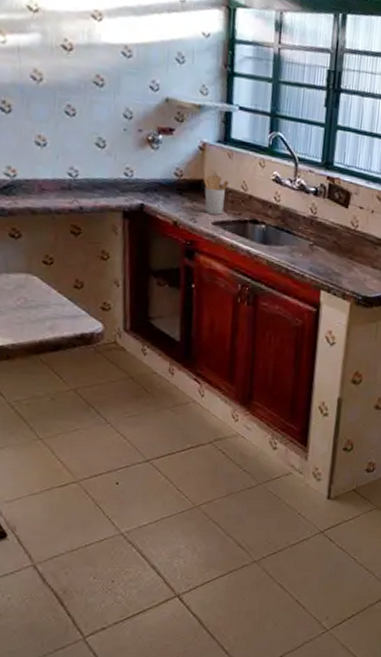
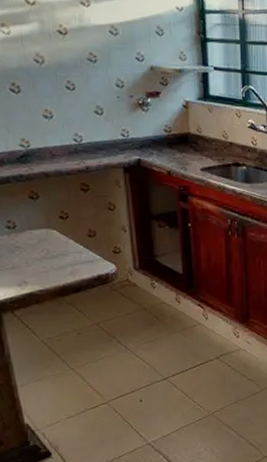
utensil holder: present [203,174,230,215] -> none [189,128,212,162]

